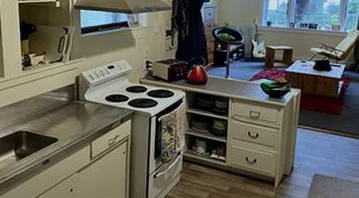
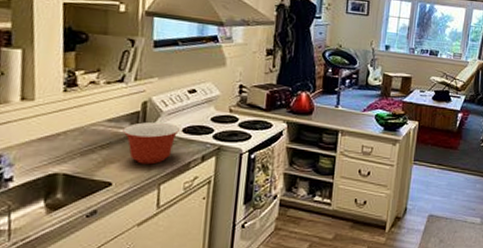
mixing bowl: none [63,92,104,125] -> present [122,121,181,165]

